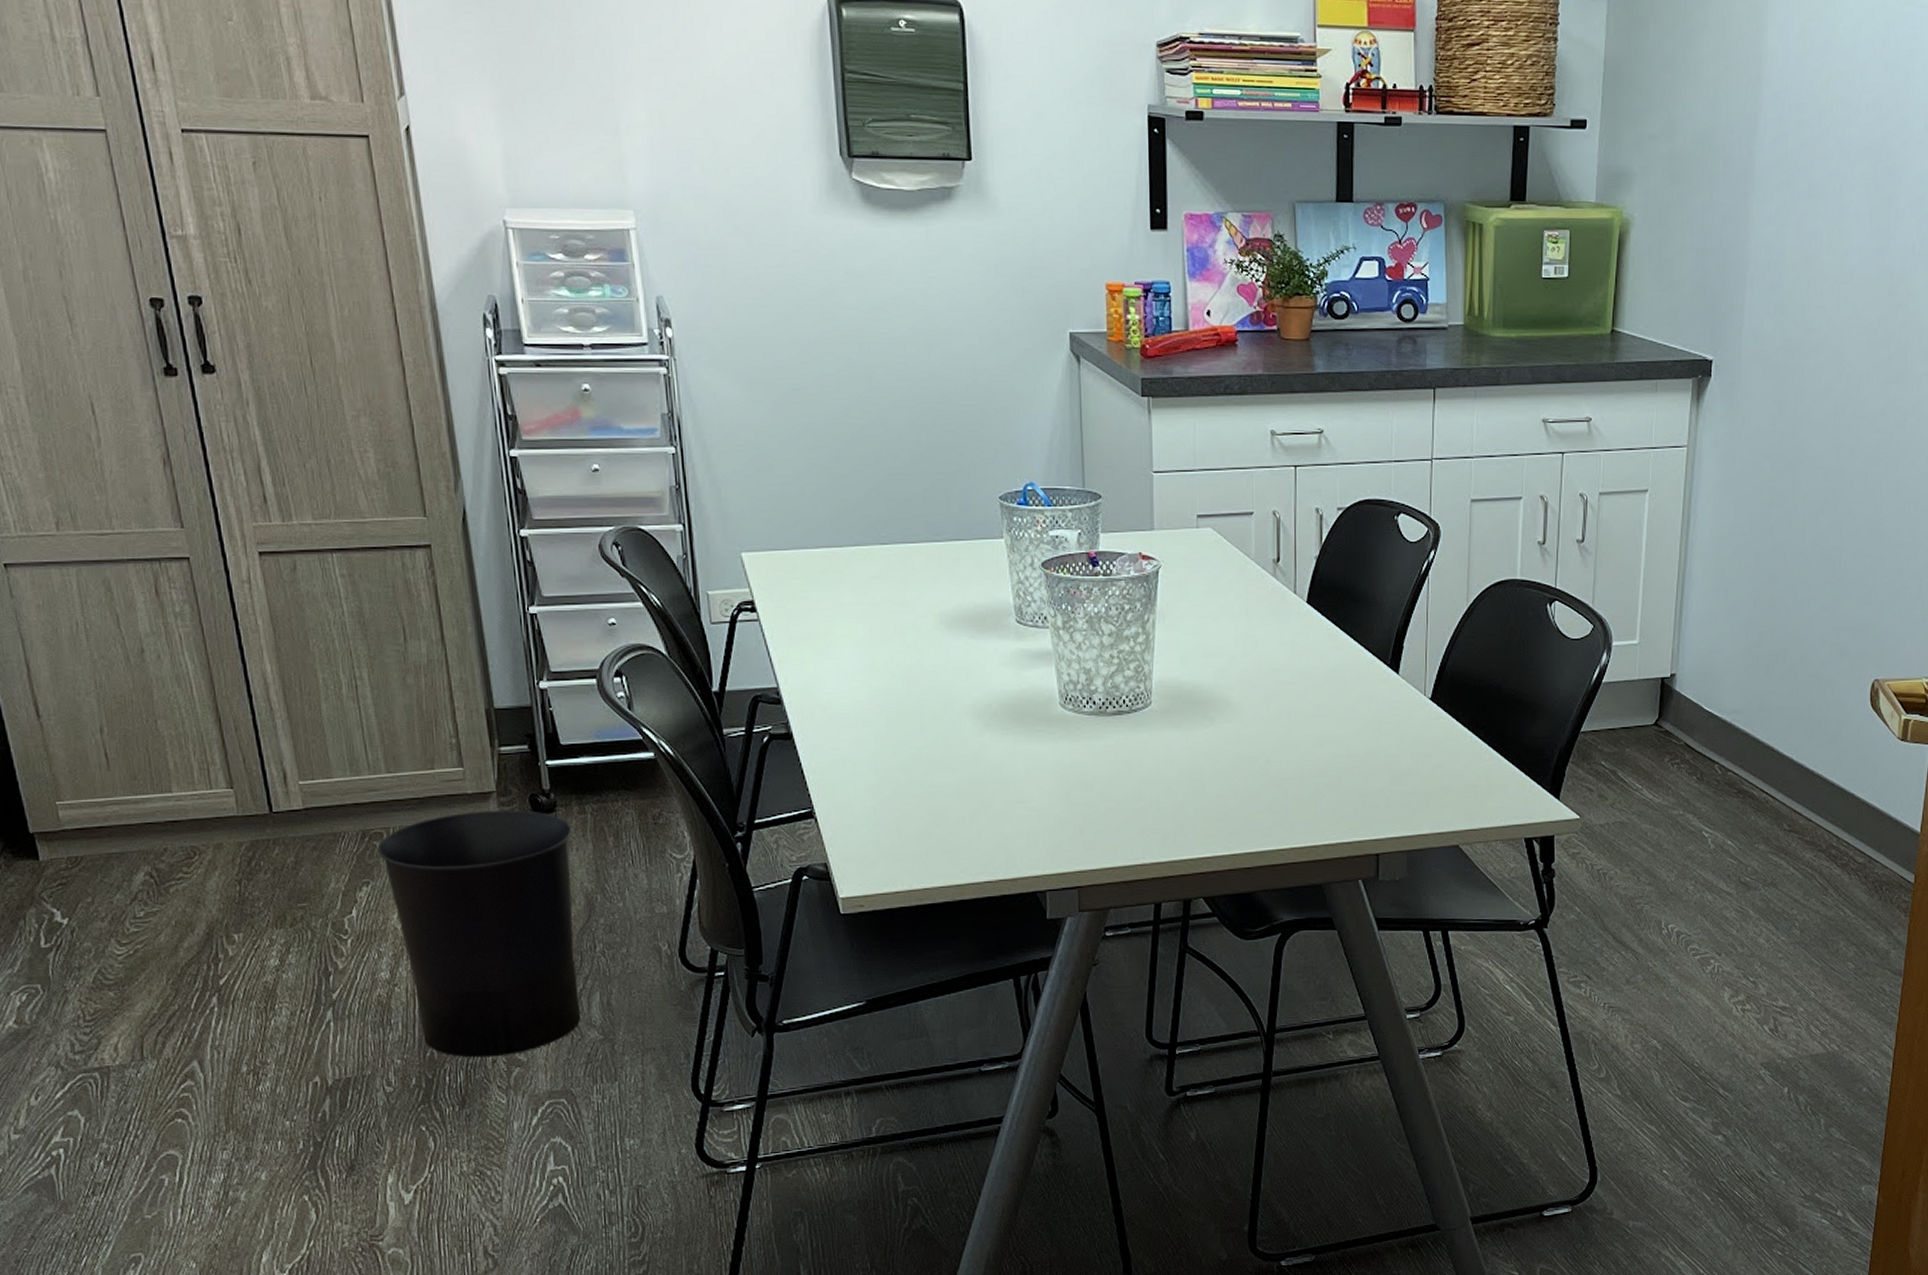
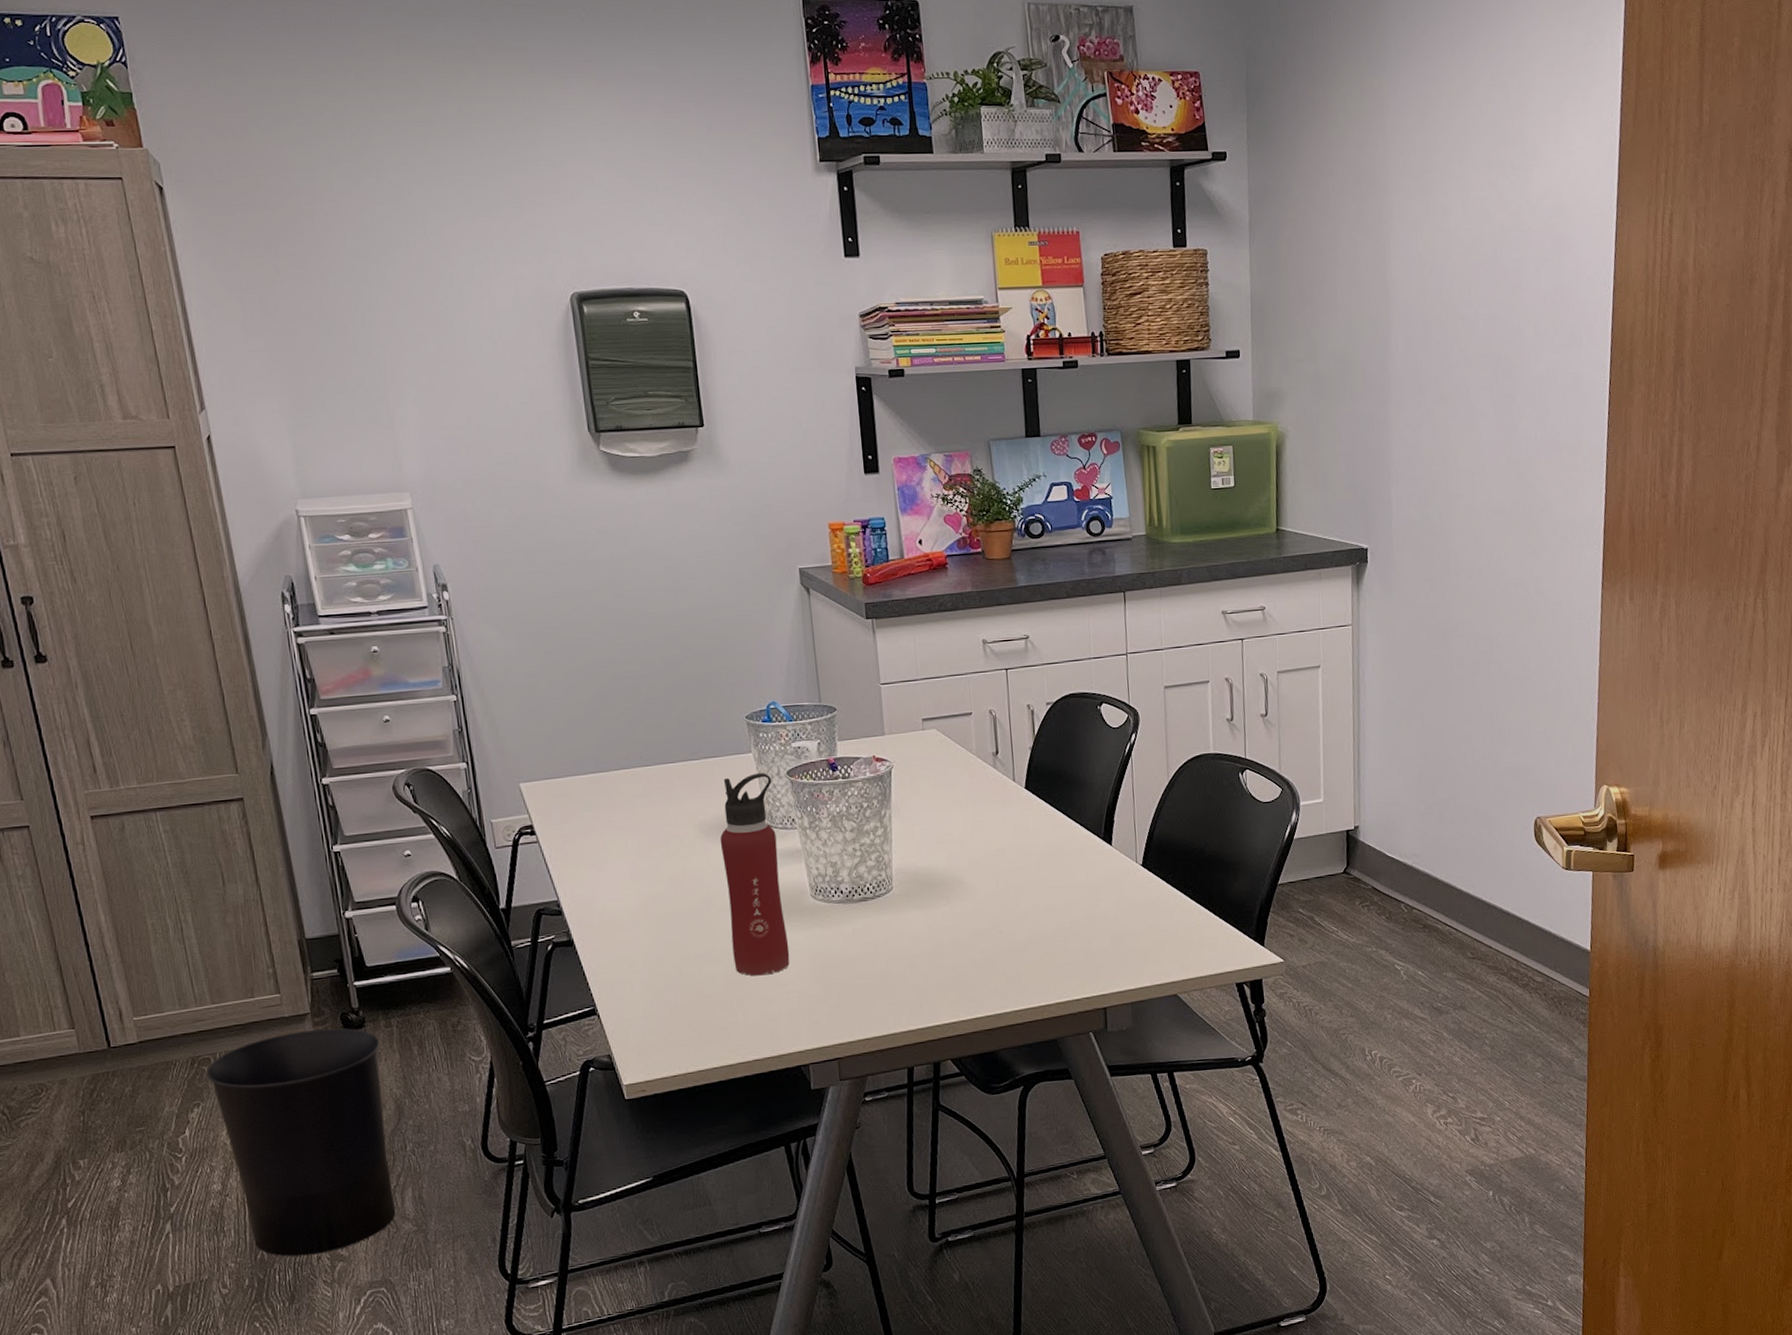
water bottle: none [962,562,1032,789] -> present [720,773,790,976]

